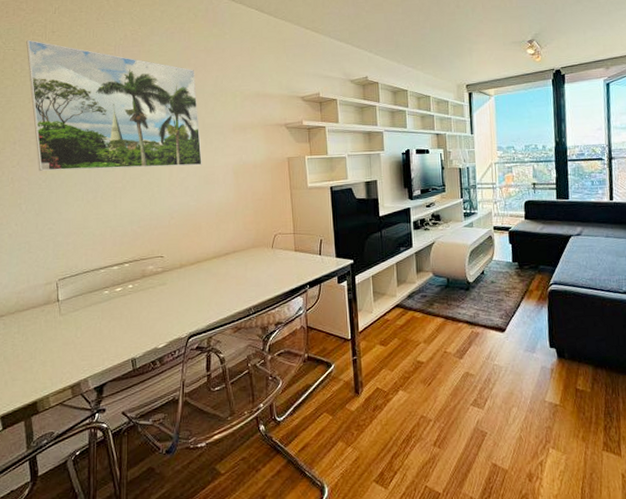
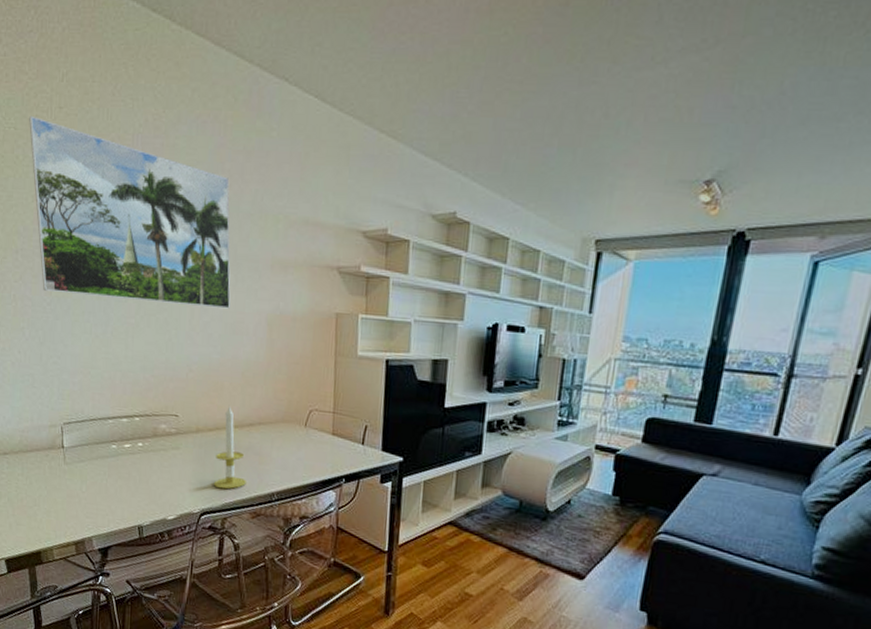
candle: none [198,240,226,312] -> present [213,404,246,490]

